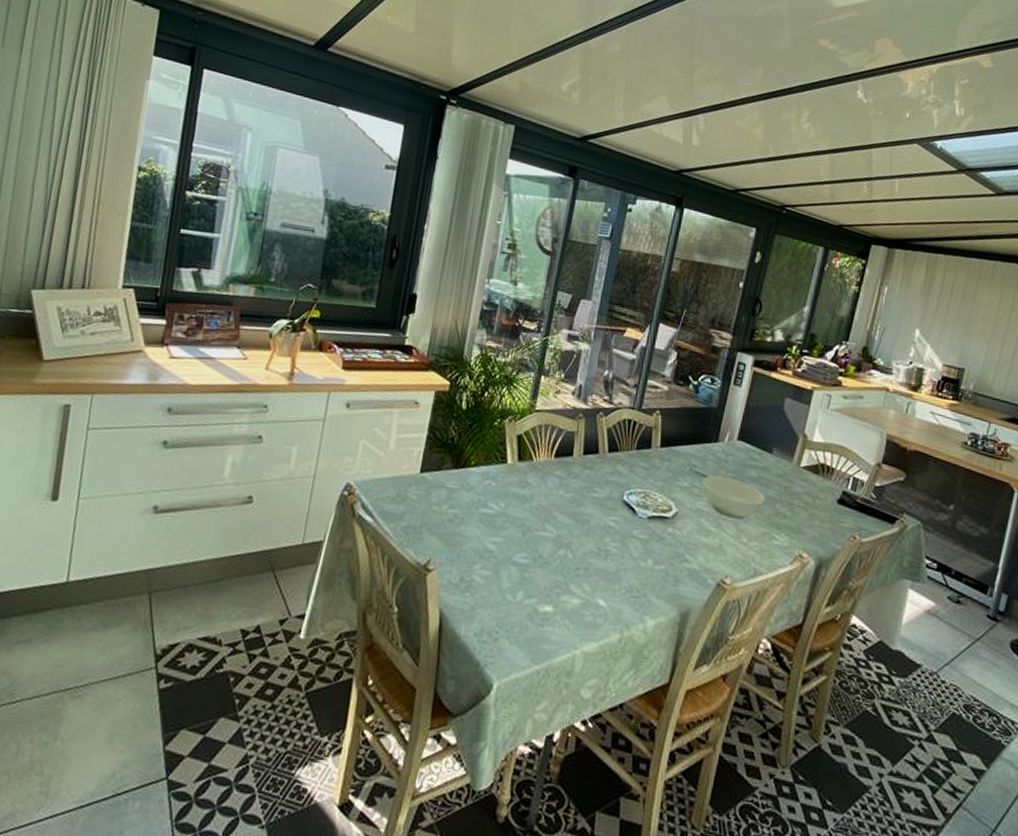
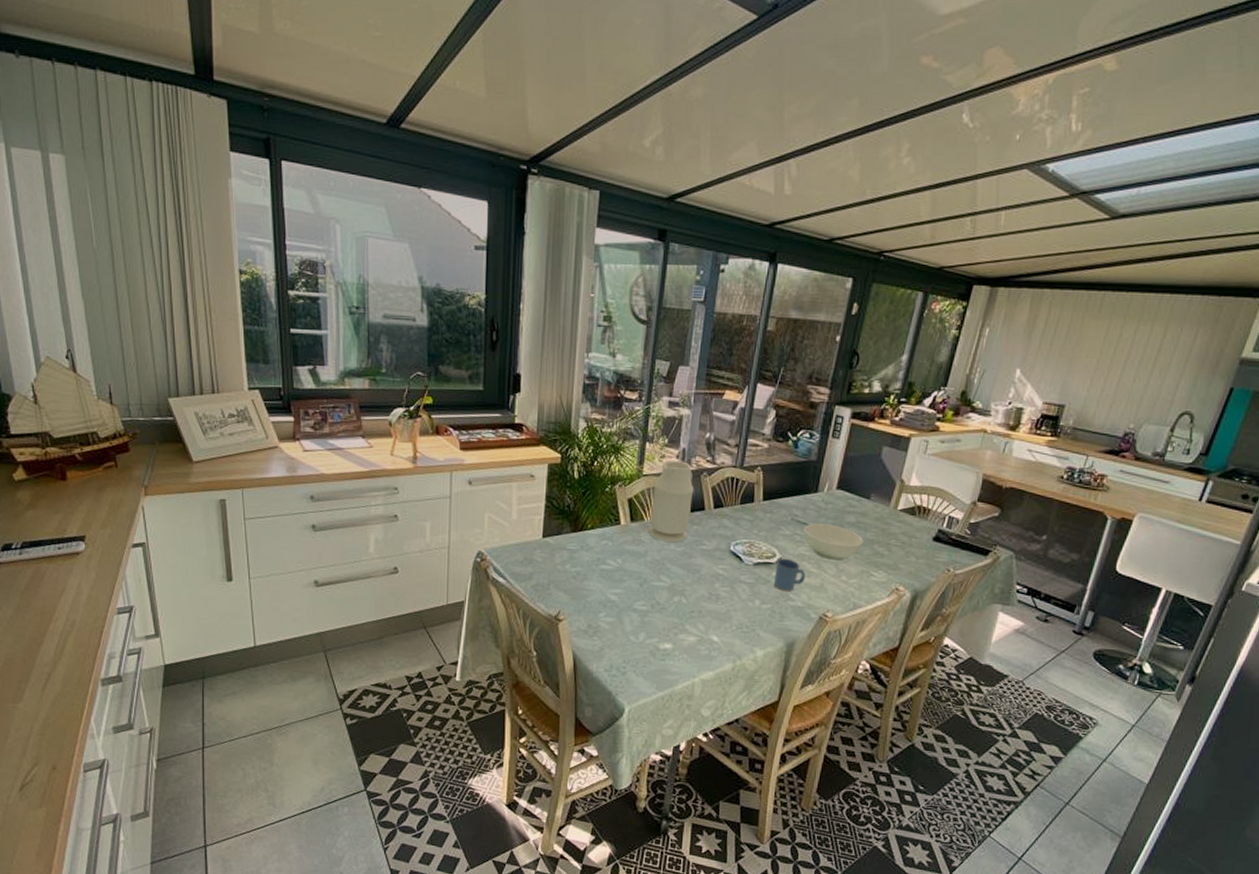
water jug: none [537,396,589,488] -> present [649,460,694,543]
mug: none [668,512,703,552] -> present [773,558,805,591]

